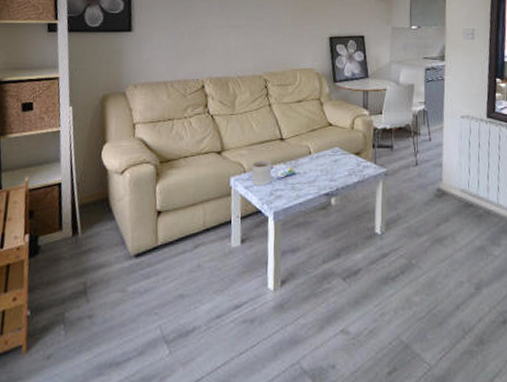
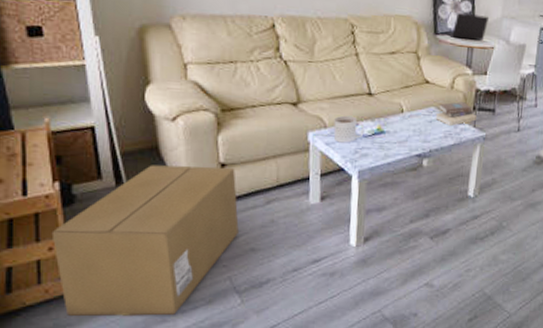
box: none [17,214,170,370] -> present [51,165,239,317]
books: none [339,141,376,165] -> present [435,102,476,127]
laptop: none [342,62,380,84] -> present [444,13,490,41]

